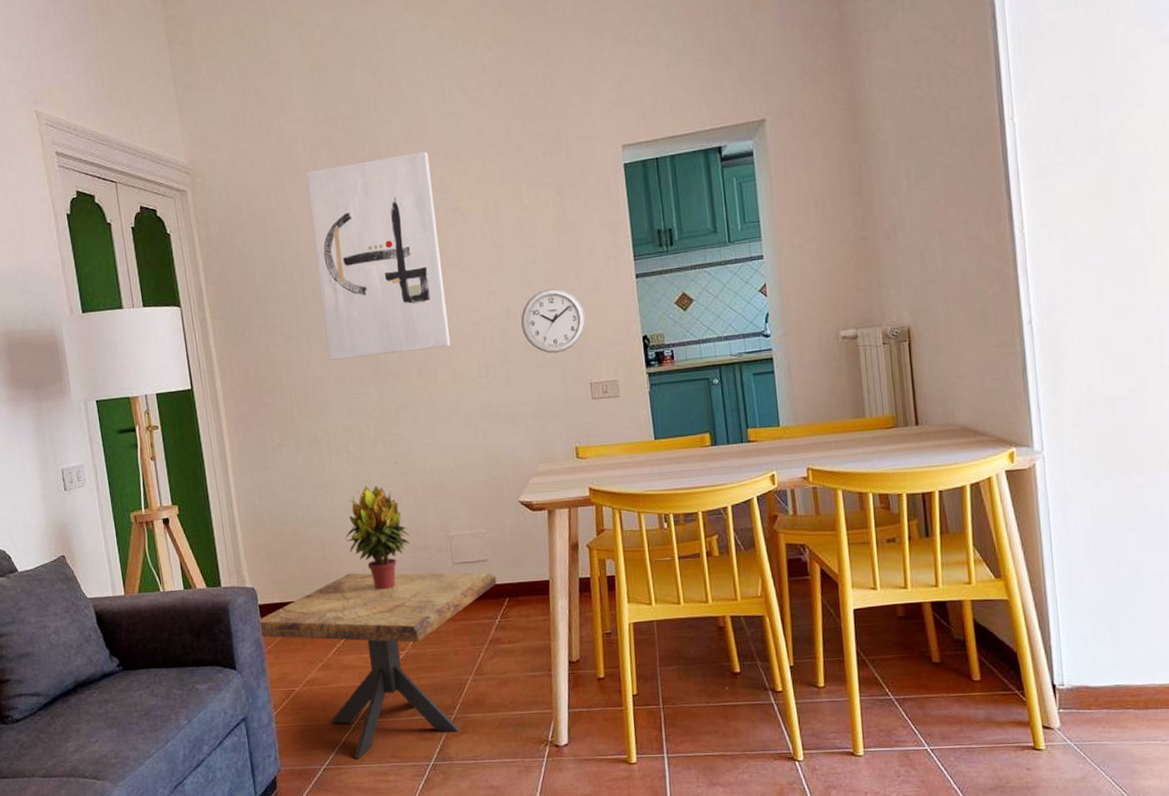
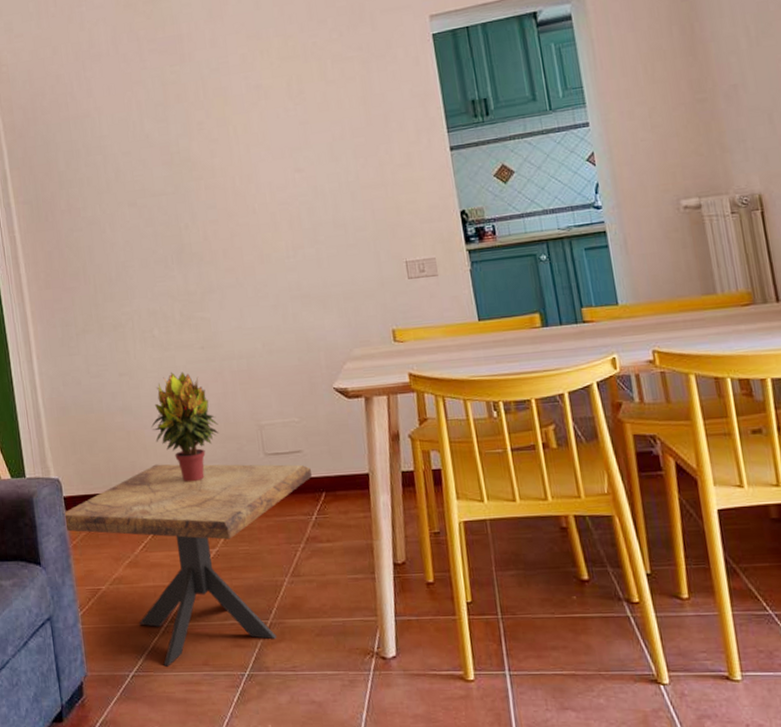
wall art: present [305,151,451,361] -> none [106,31,257,243]
wall clock: present [521,288,586,354] -> none [329,163,399,232]

